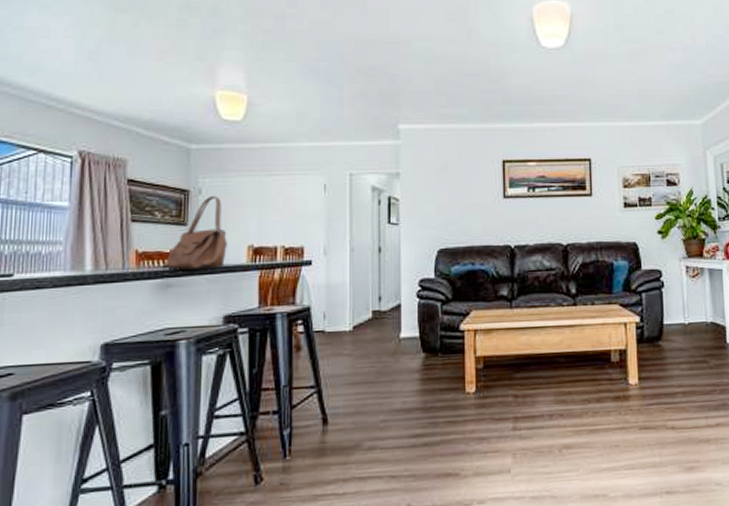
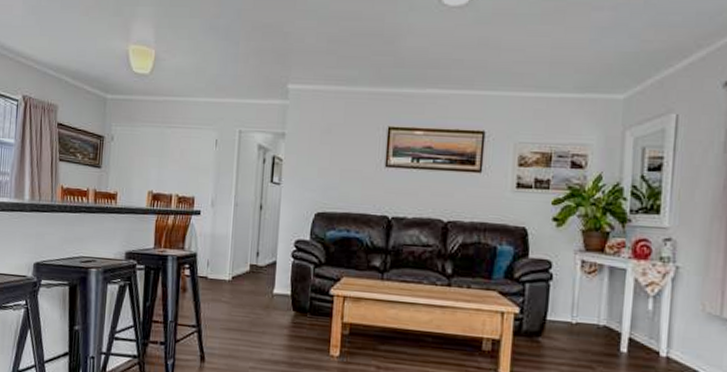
handbag: present [164,195,227,271] -> none [82,142,132,210]

